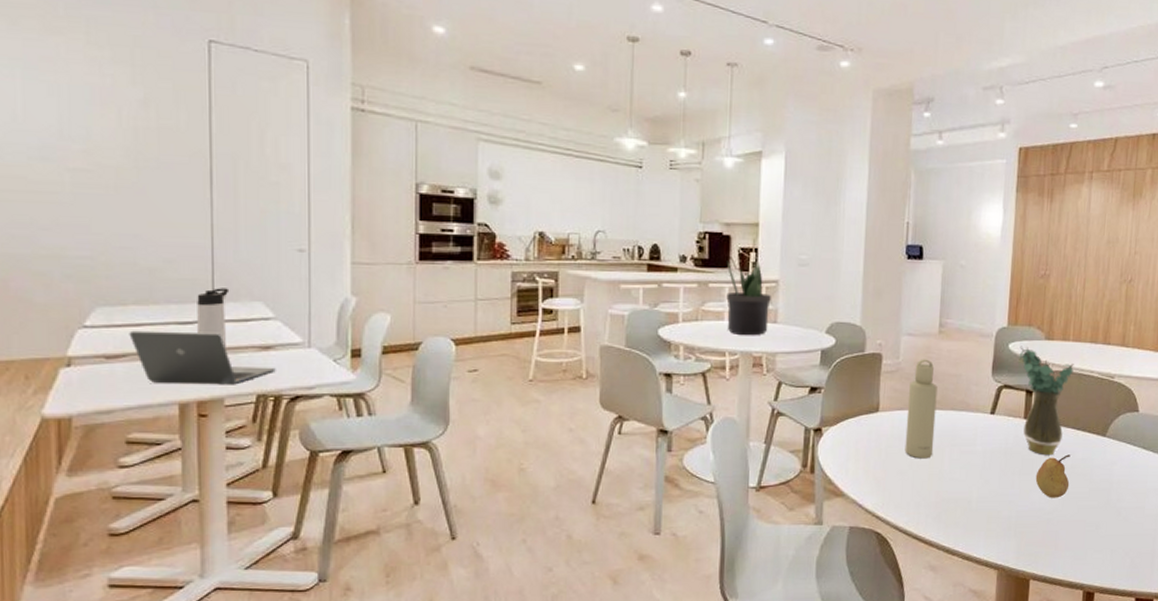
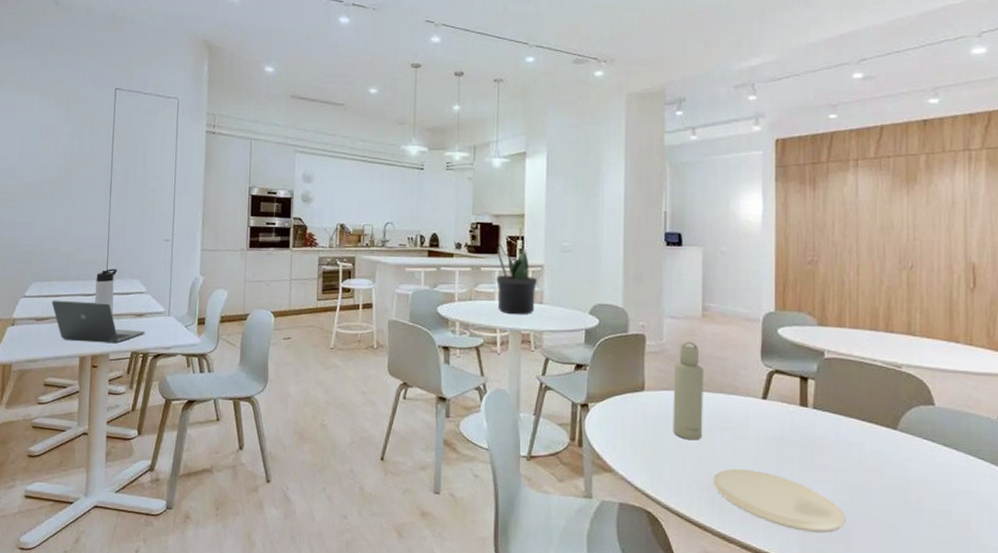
plate: none [941,484,1057,538] -> present [713,468,846,533]
vase: present [1019,345,1074,454] -> none [790,331,853,445]
fruit: present [1035,454,1071,498] -> none [817,446,858,493]

